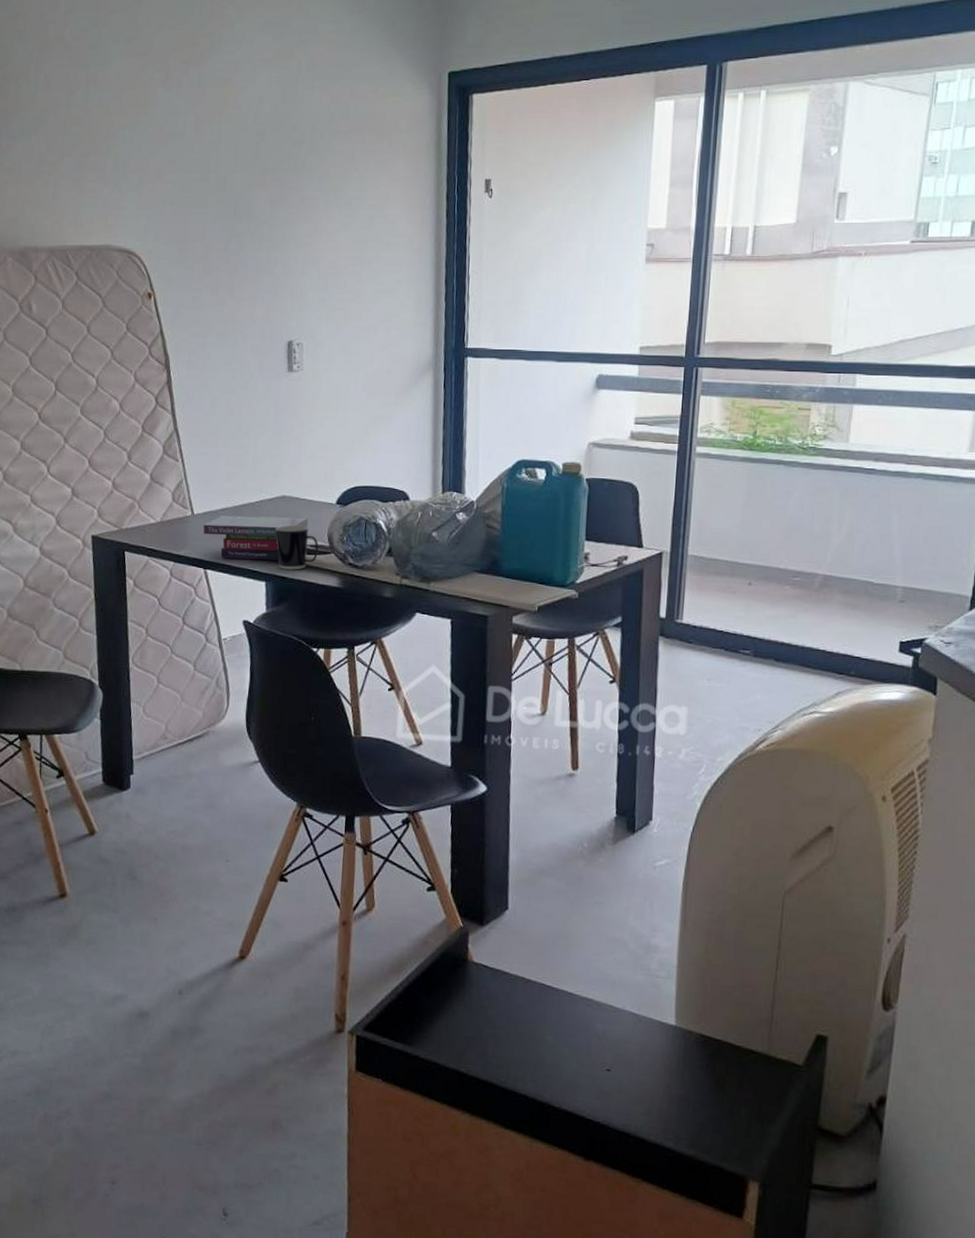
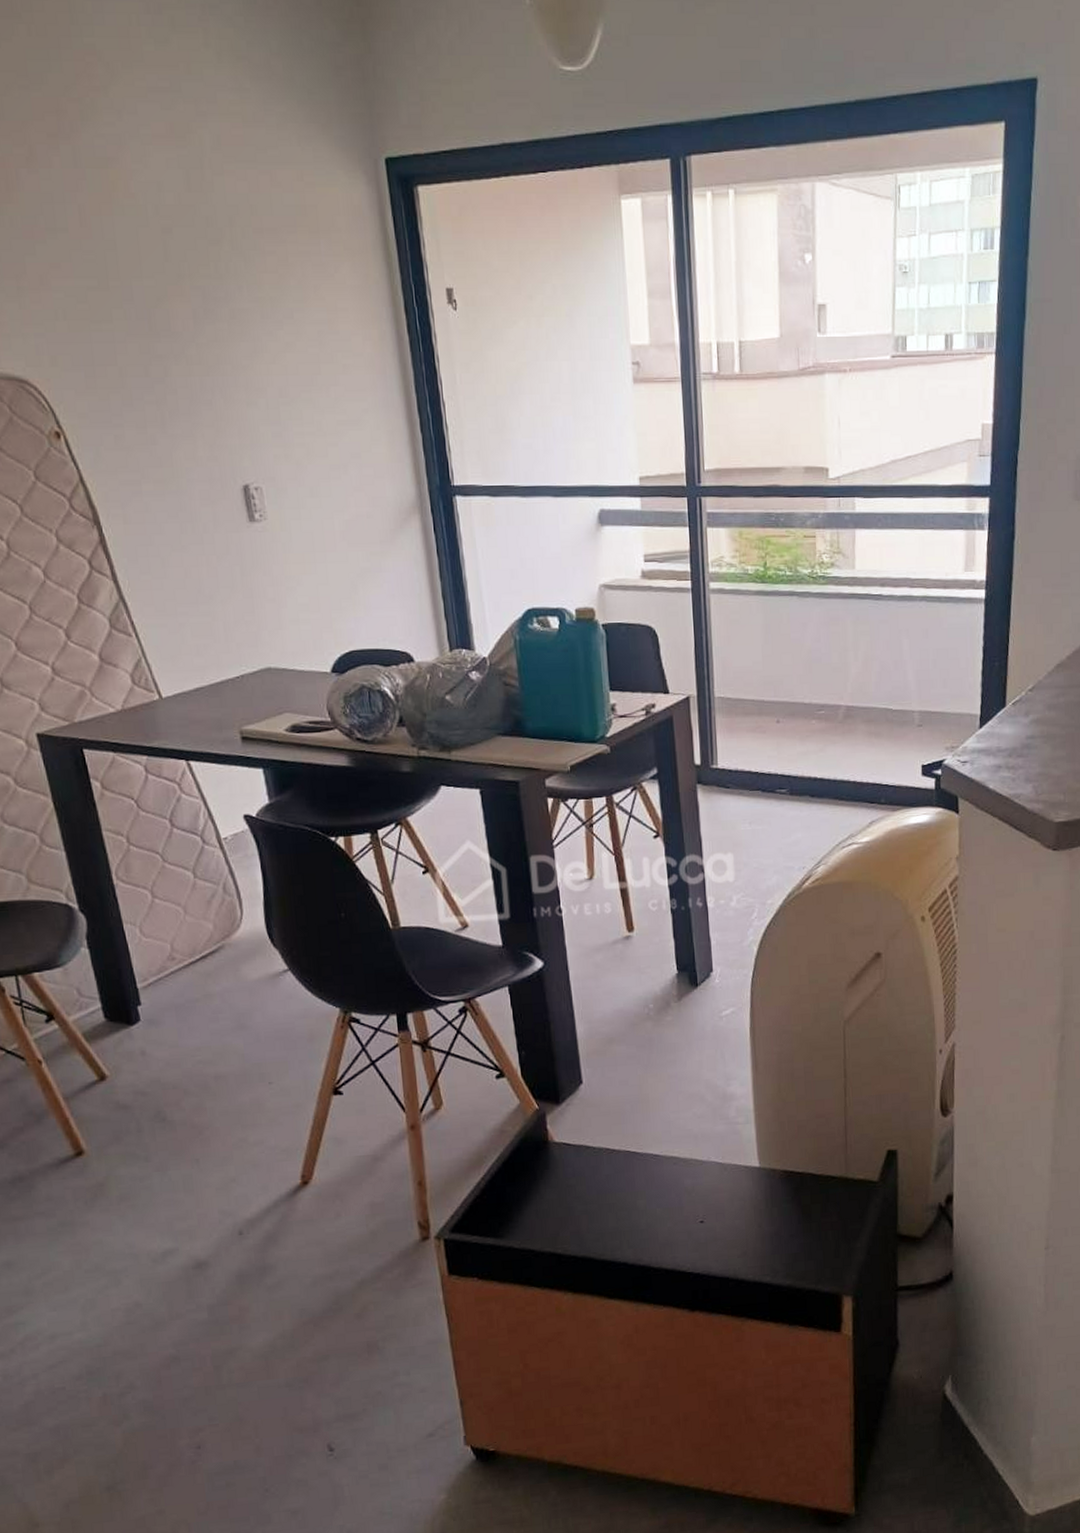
books: present [203,515,309,561] -> none [176,692,303,747]
mug: present [275,525,319,570] -> none [264,701,320,753]

